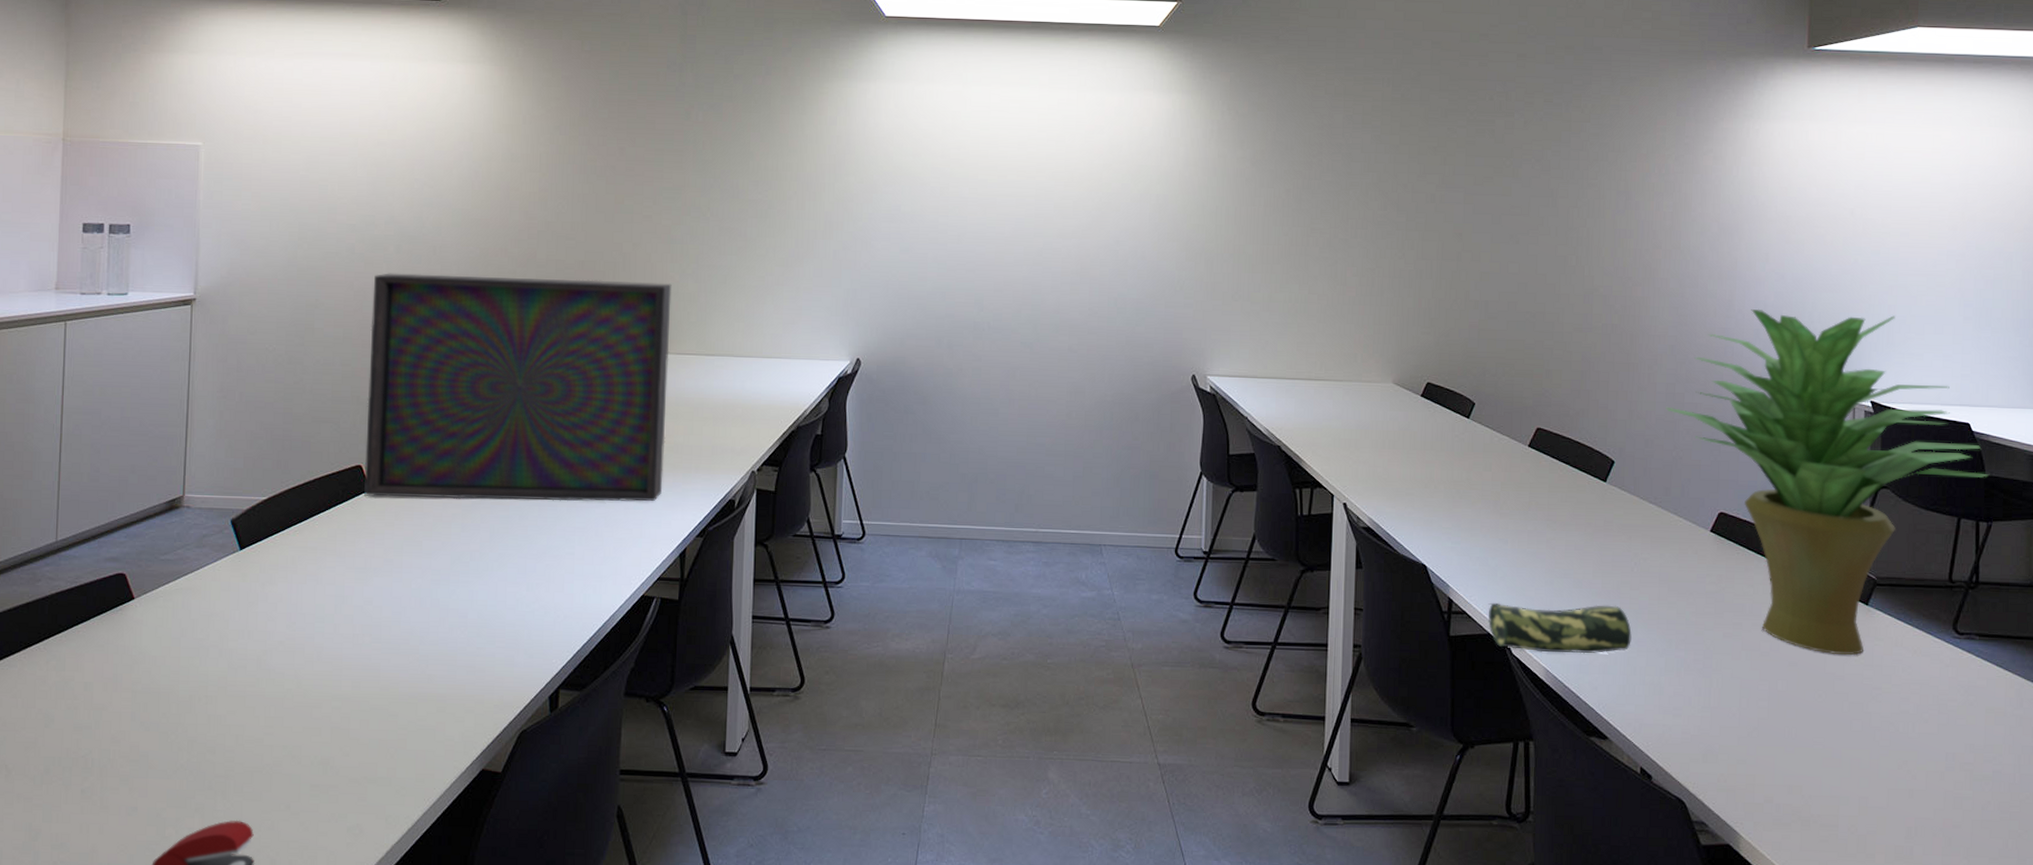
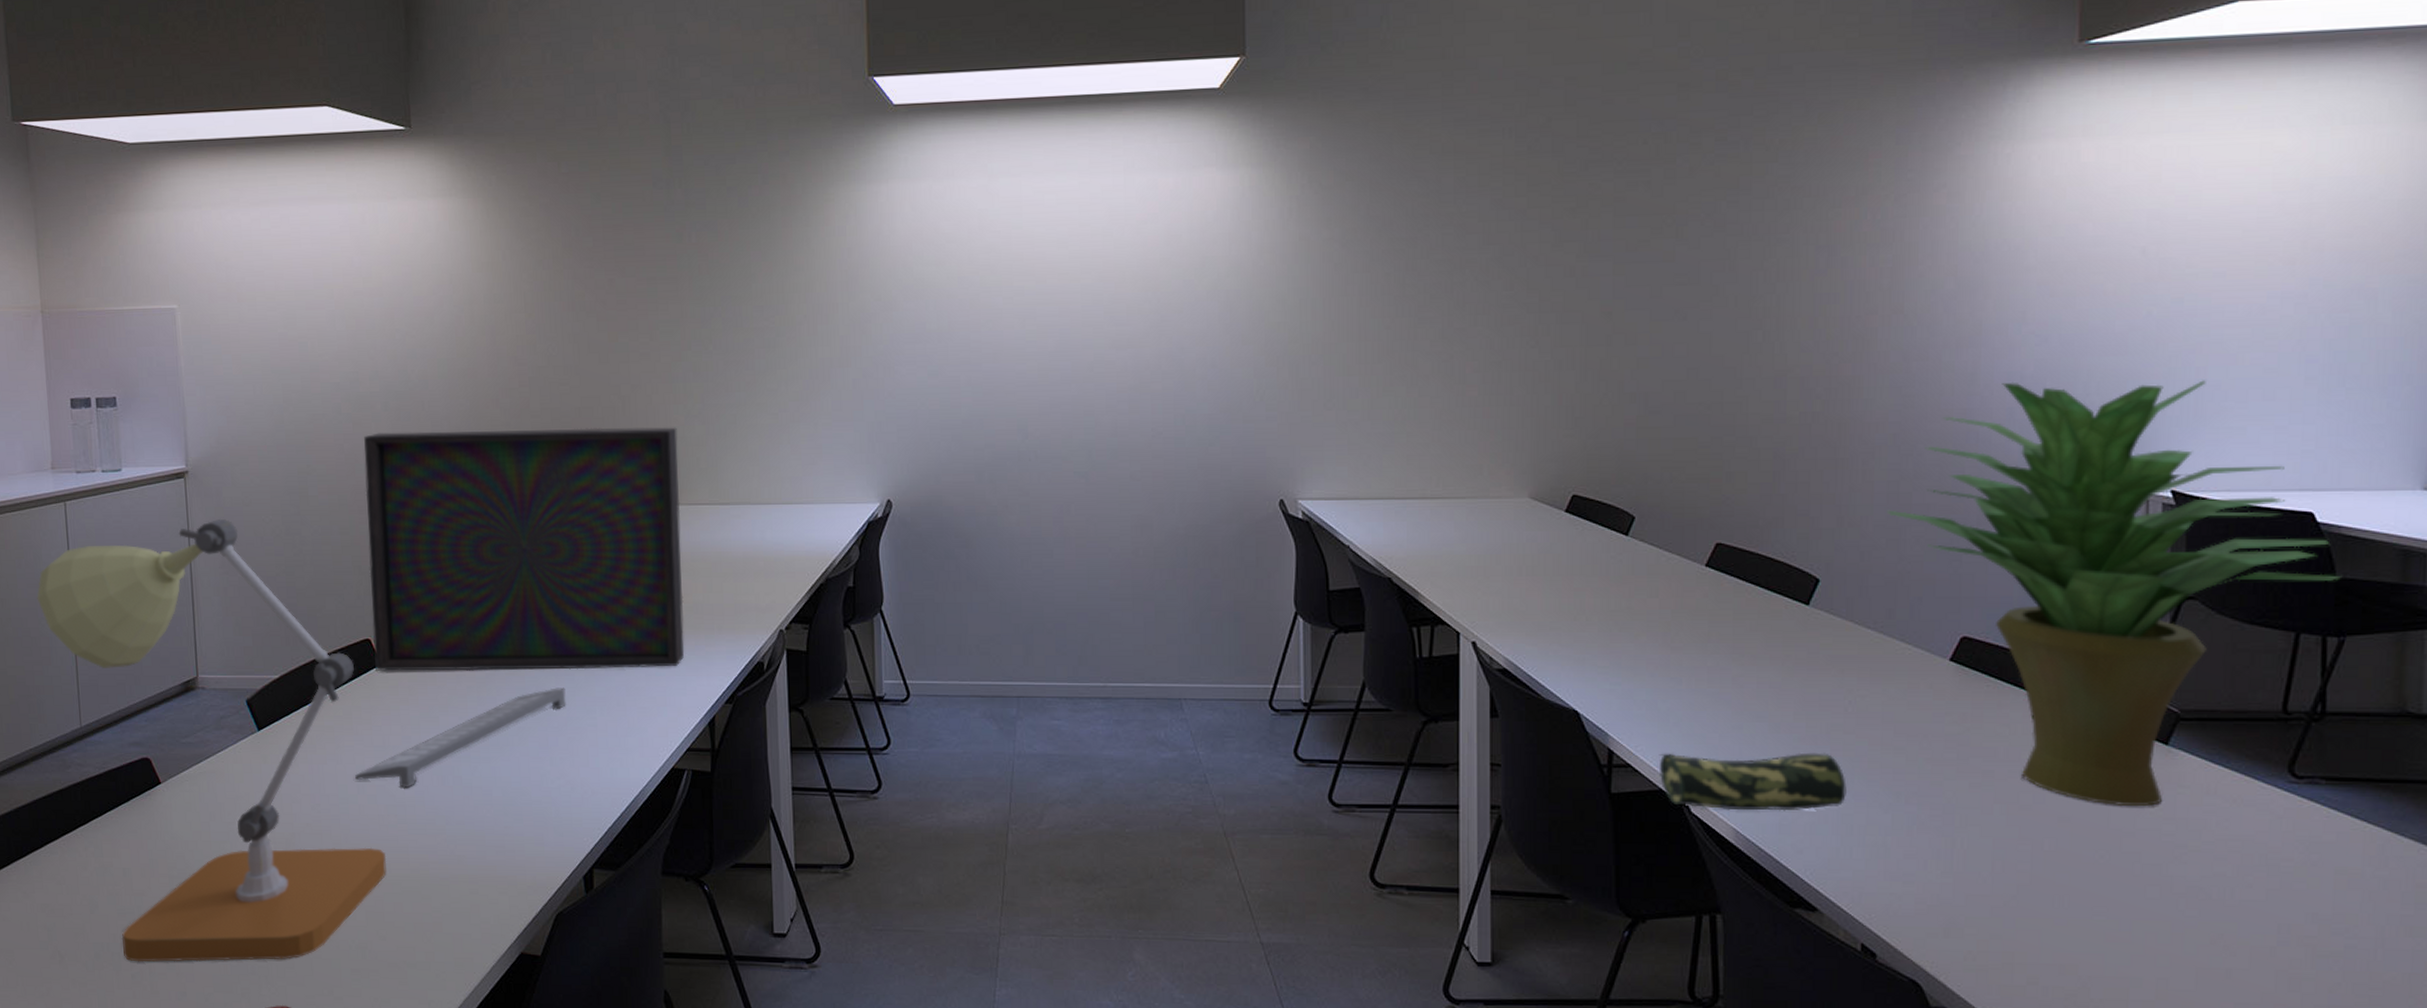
desk lamp: none [25,345,358,777] -> present [37,518,387,962]
computer keyboard: none [334,517,547,608] -> present [355,687,566,788]

